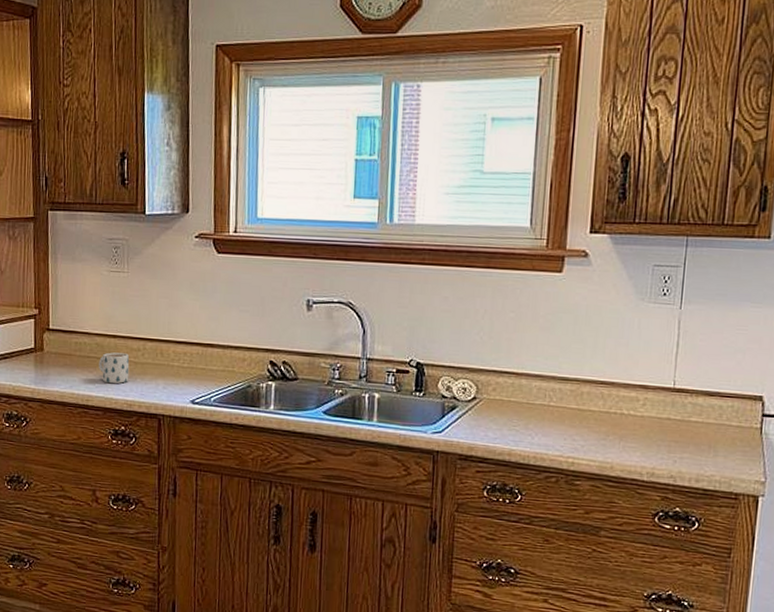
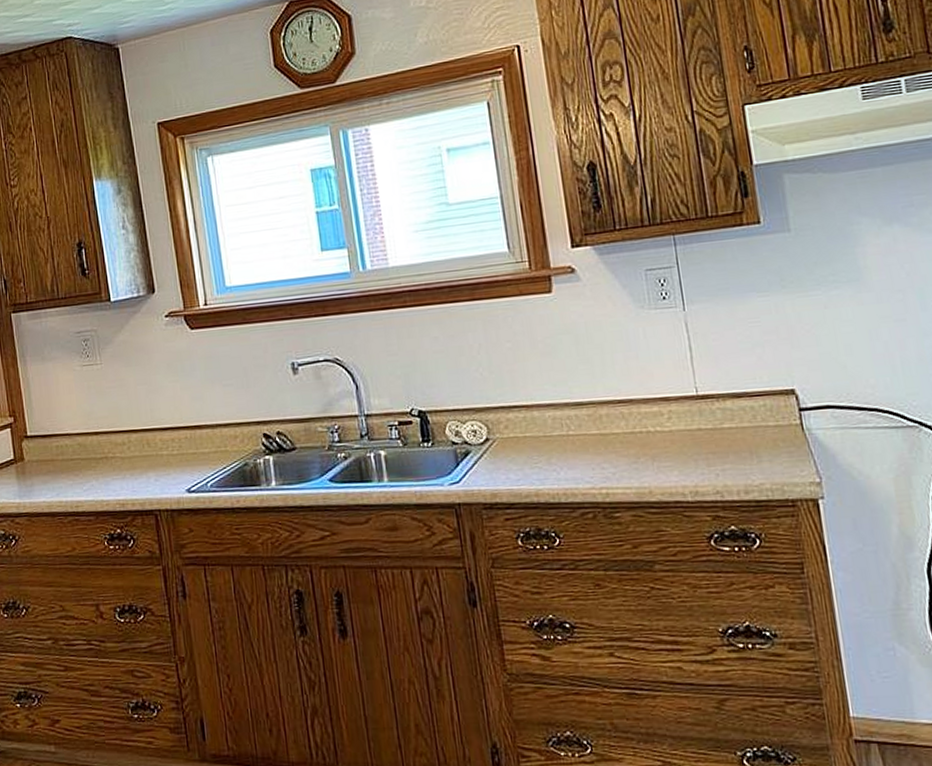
mug: present [99,352,130,384] -> none [83,449,118,485]

